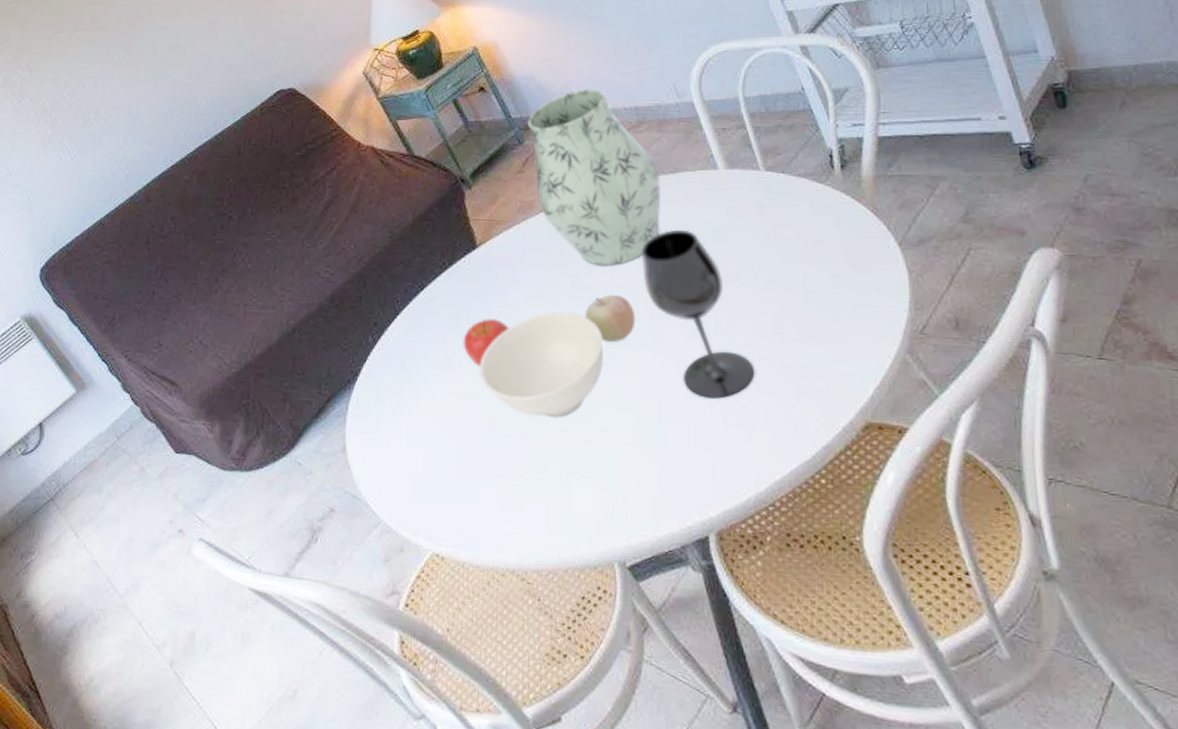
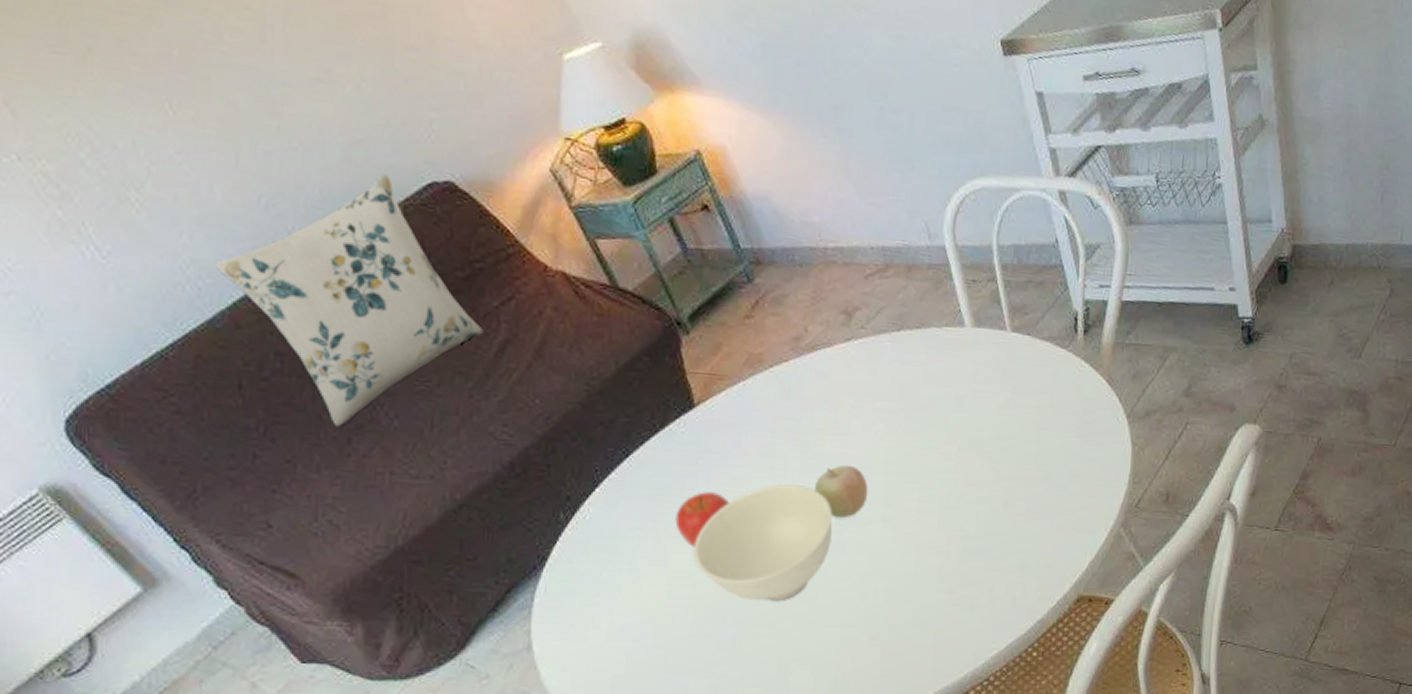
pillow: none [138,87,314,271] -> present [215,173,484,428]
vase: present [527,89,661,266] -> none [759,219,905,433]
wineglass: present [642,229,754,399] -> none [878,393,981,576]

